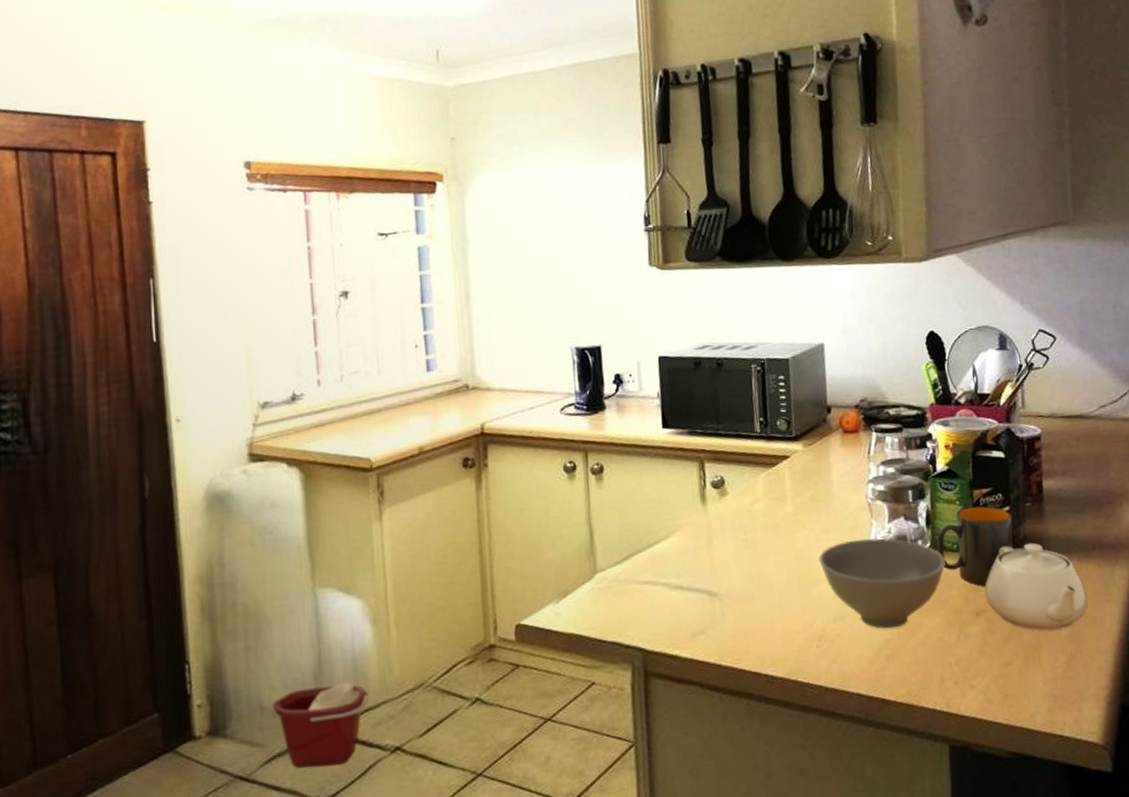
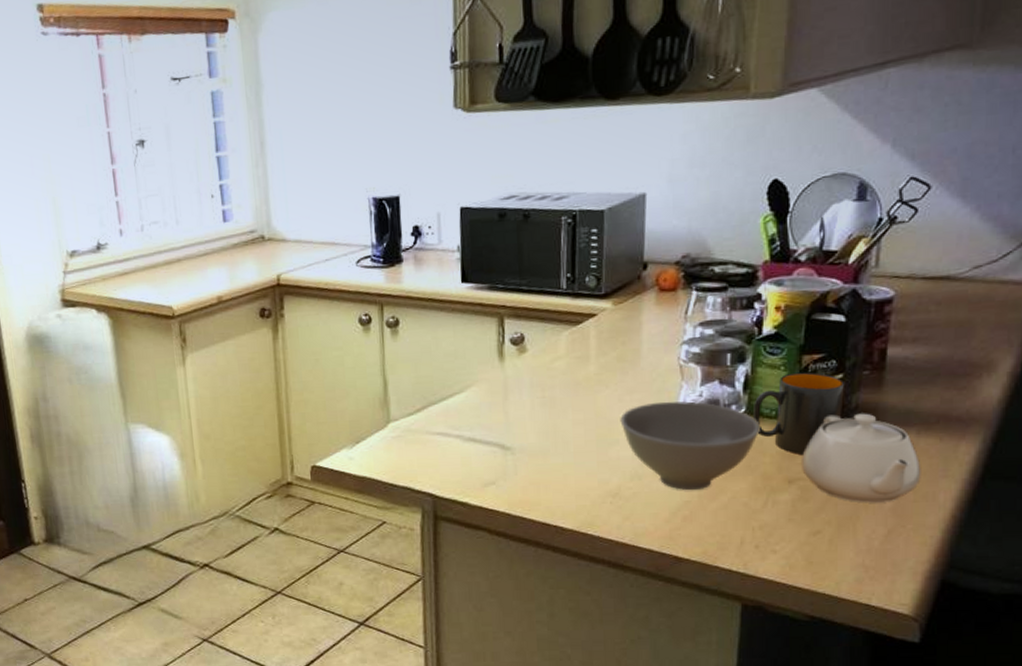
bucket: present [272,682,369,768] -> none [96,506,179,575]

